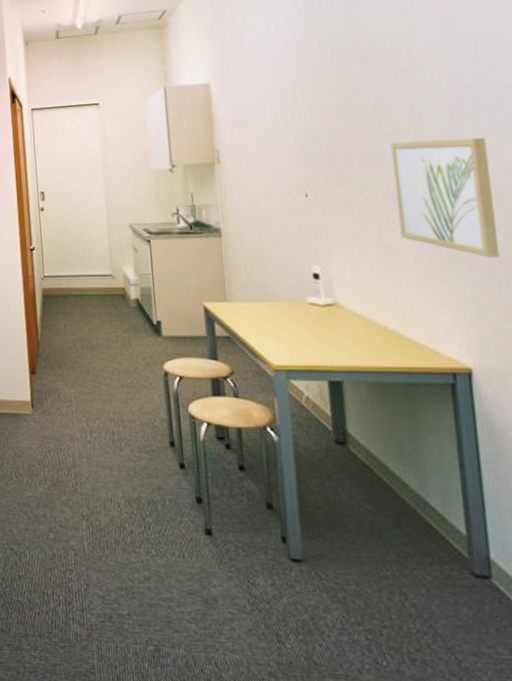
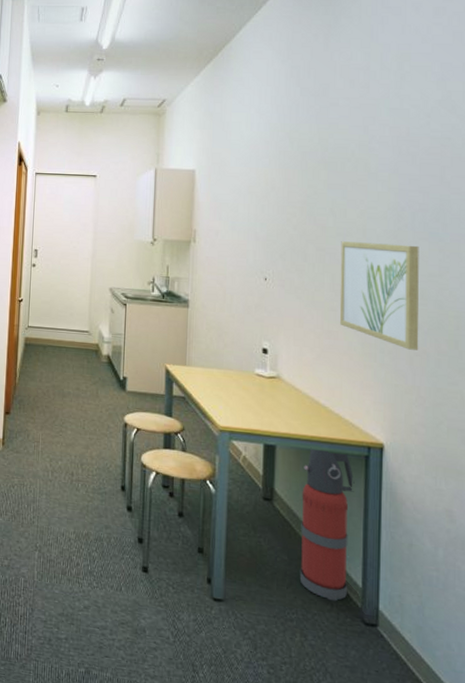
fire extinguisher: none [378,380,449,553] -> present [299,447,355,602]

